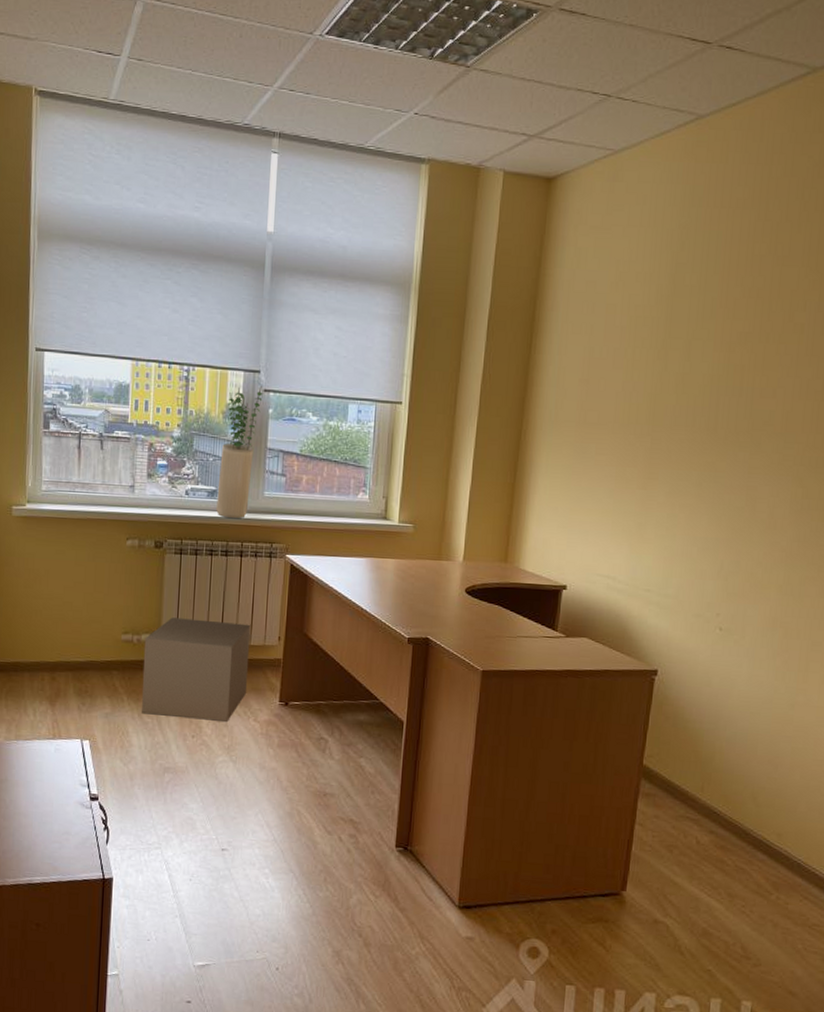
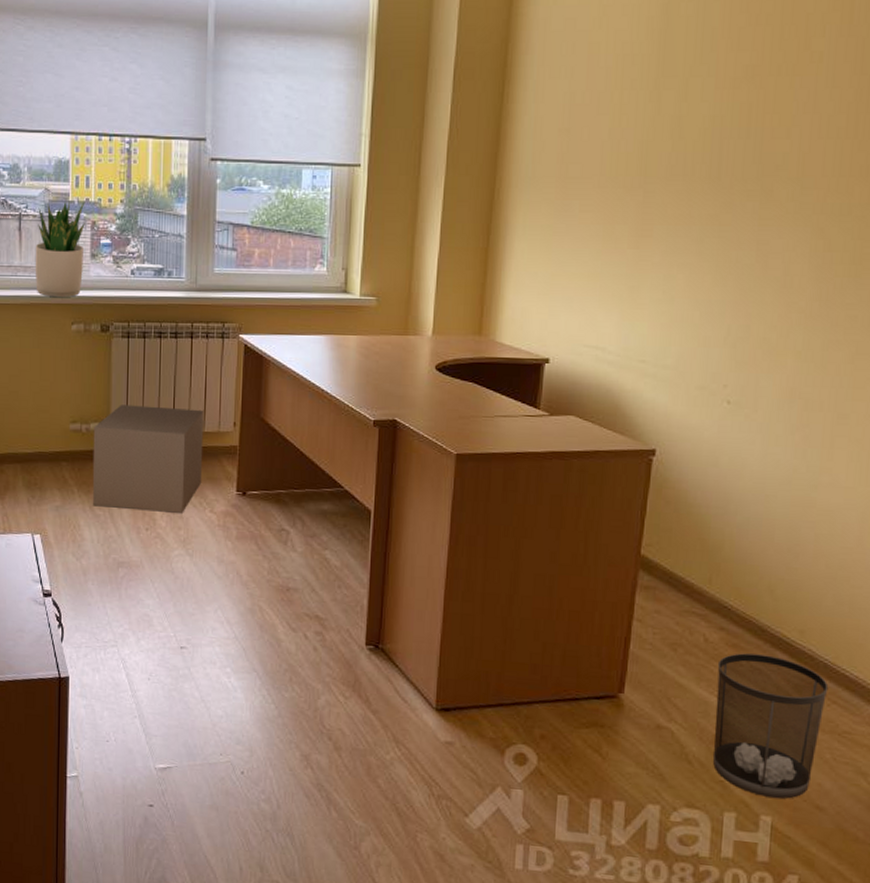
planter: none [92,422,144,515] -> present [35,200,85,298]
vase: present [216,385,263,519] -> none [164,154,210,298]
waste bin: none [702,854,801,986] -> present [712,653,829,799]

